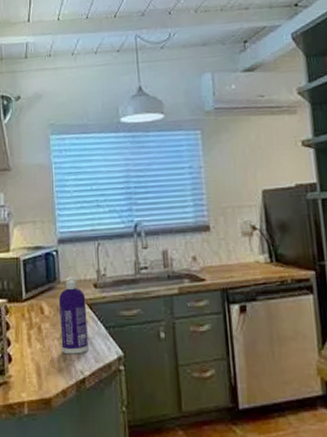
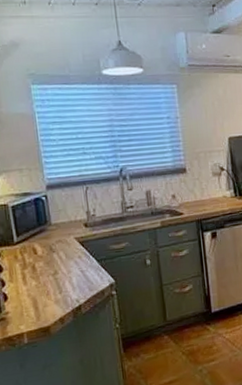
spray bottle: present [59,277,89,355] -> none [51,218,83,287]

